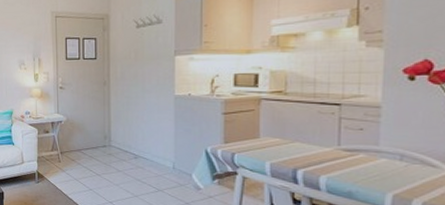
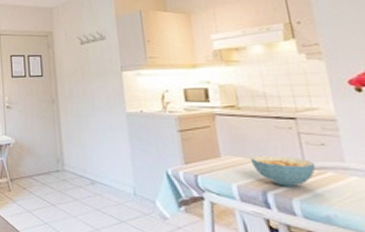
cereal bowl: none [287,138,350,166] -> present [250,156,316,187]

